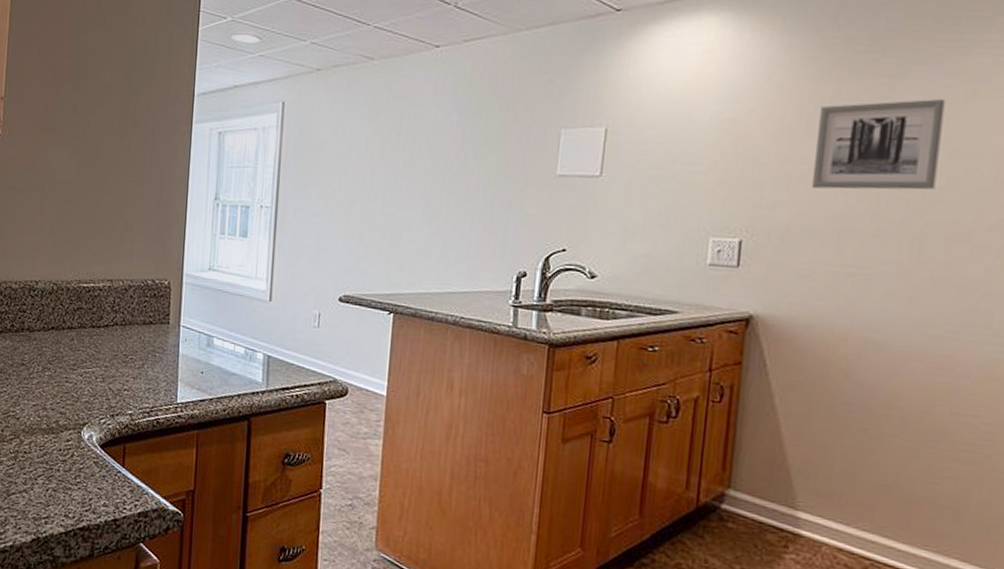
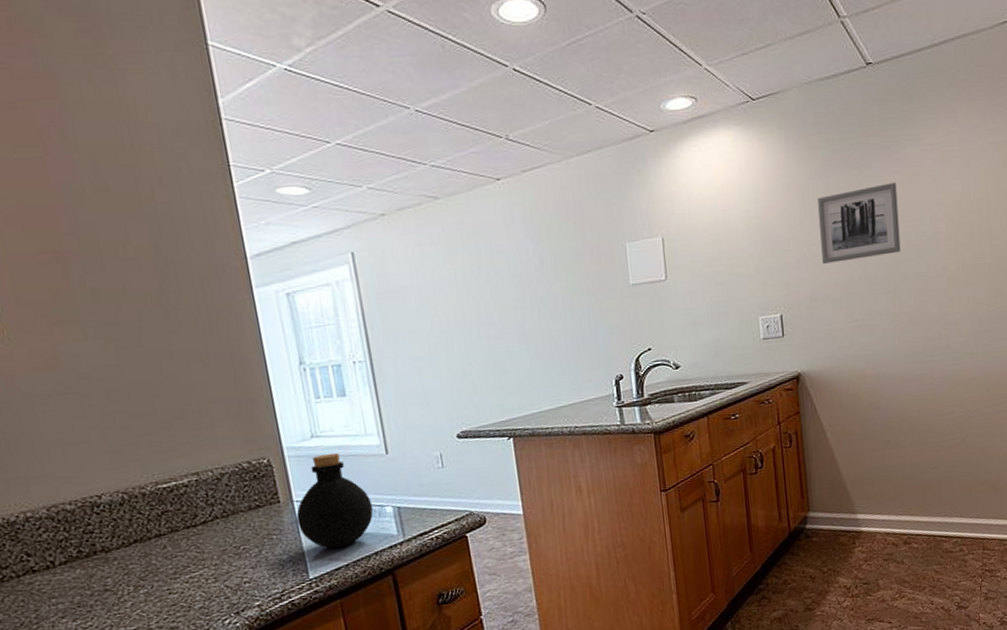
bottle: none [179,287,247,381] -> present [296,453,374,549]

